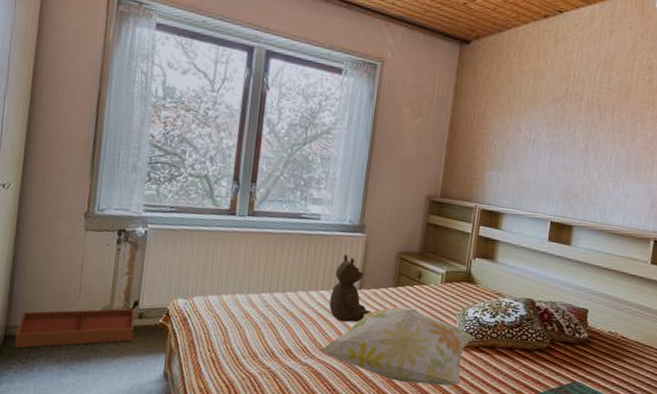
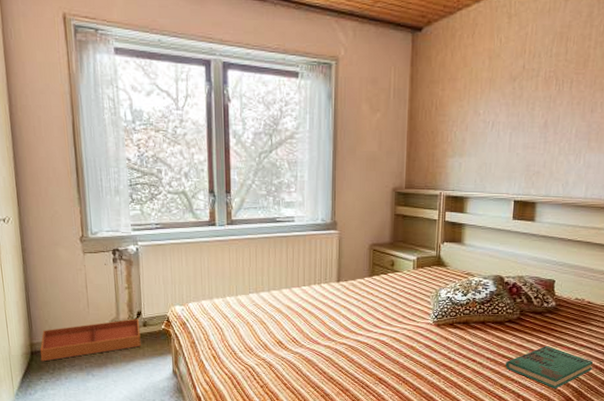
decorative pillow: present [318,307,475,386] -> none [306,293,448,361]
teddy bear: present [329,254,372,323] -> none [312,251,351,312]

